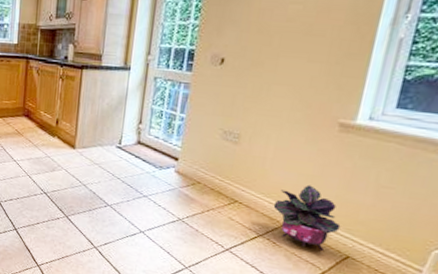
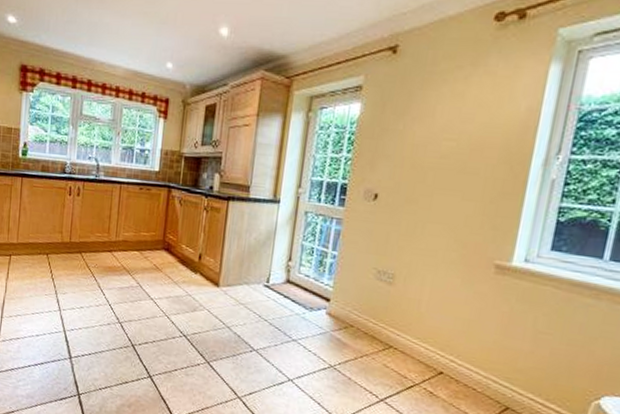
potted plant: present [273,184,341,250] -> none [429,329,500,401]

